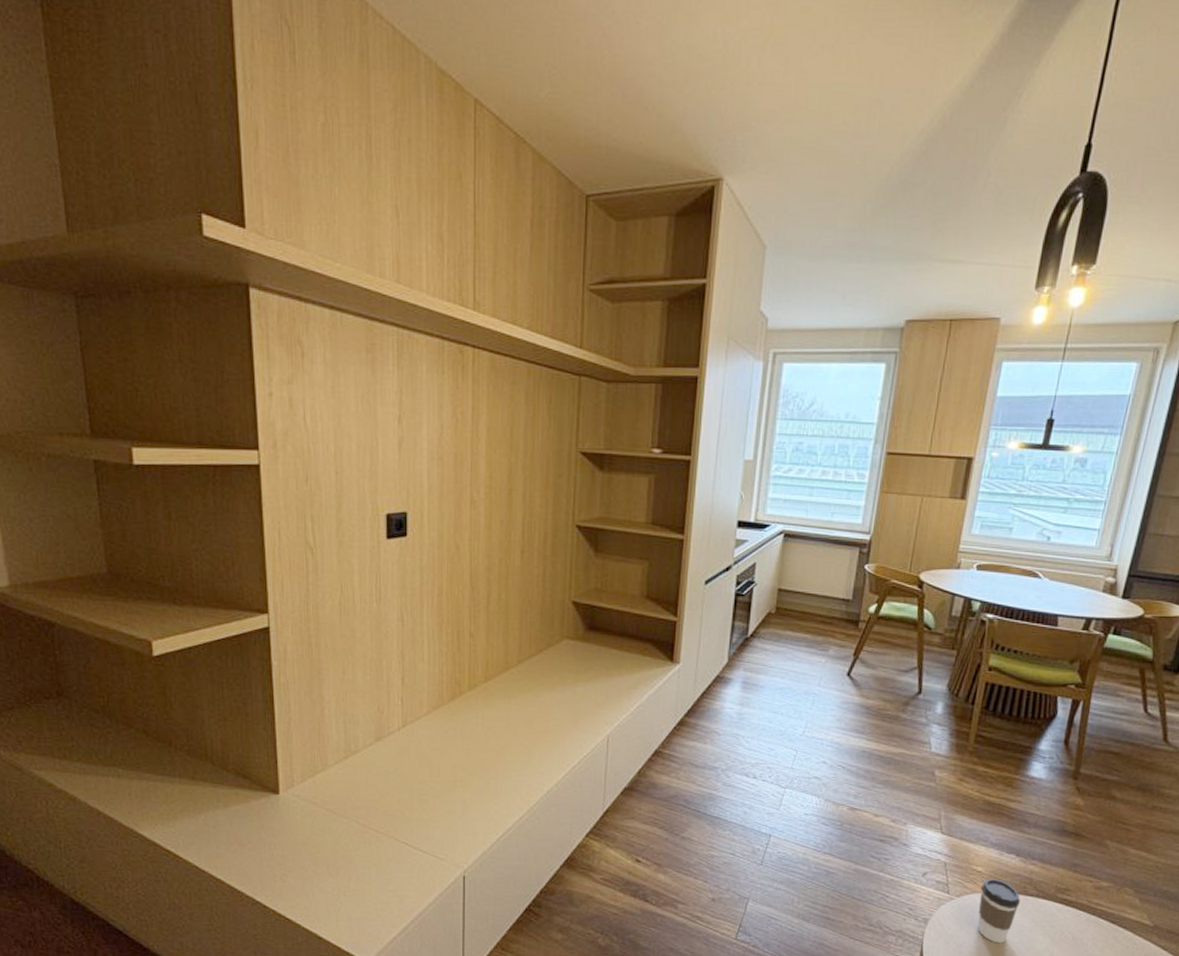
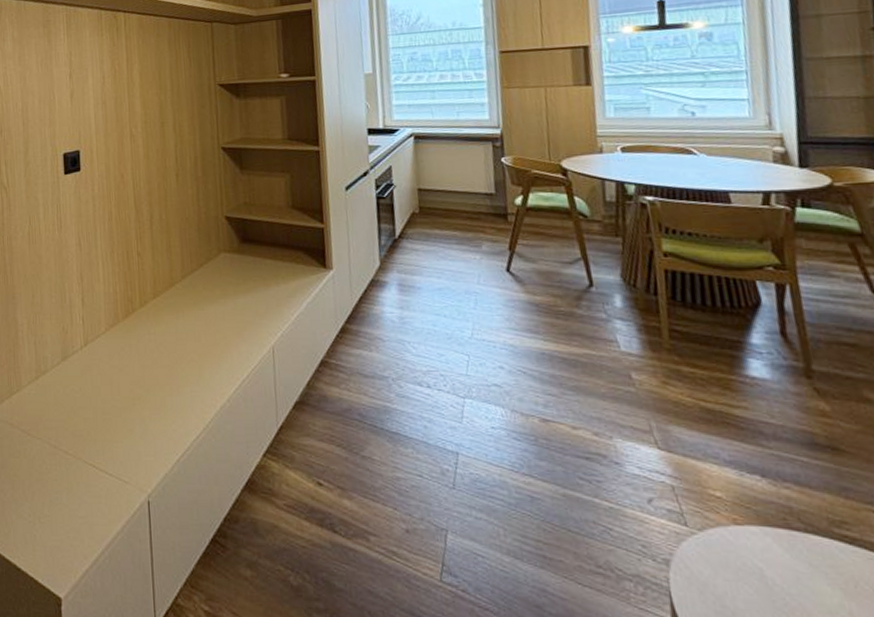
coffee cup: present [977,878,1020,944] -> none [727,506,785,596]

